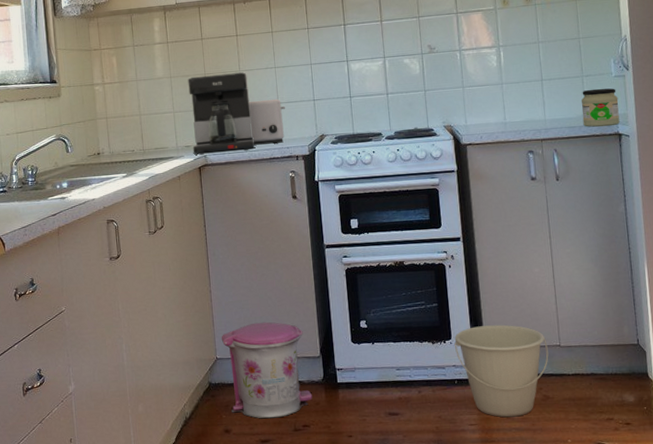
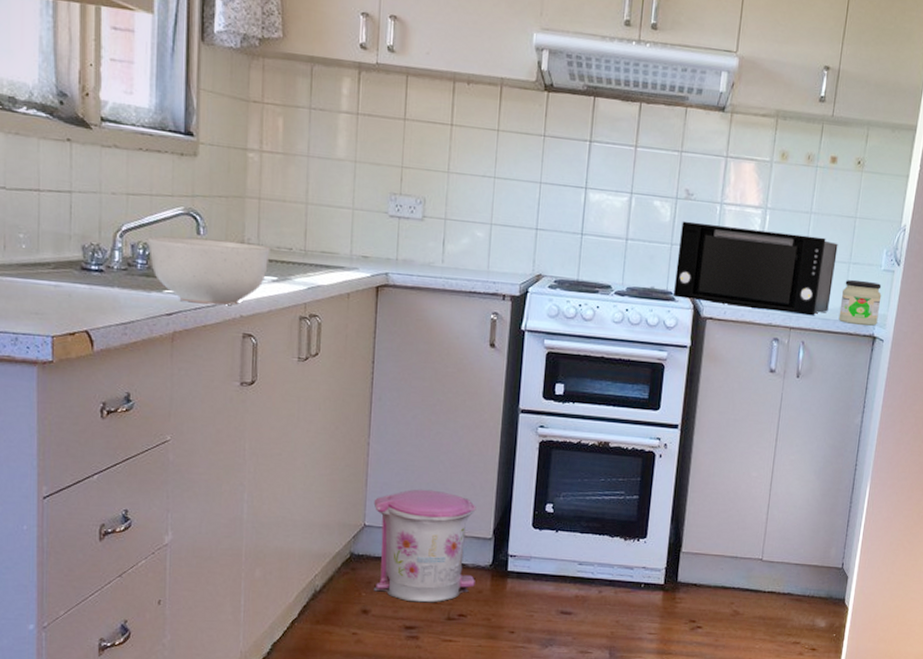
bowl: none [33,151,119,204] -> present [147,235,270,306]
coffee maker: present [188,72,255,155] -> none [371,167,457,278]
toaster: present [248,98,286,145] -> none [451,214,500,275]
microwave: none [430,60,572,133] -> present [672,221,838,316]
bucket: present [454,324,549,418] -> none [648,527,749,630]

